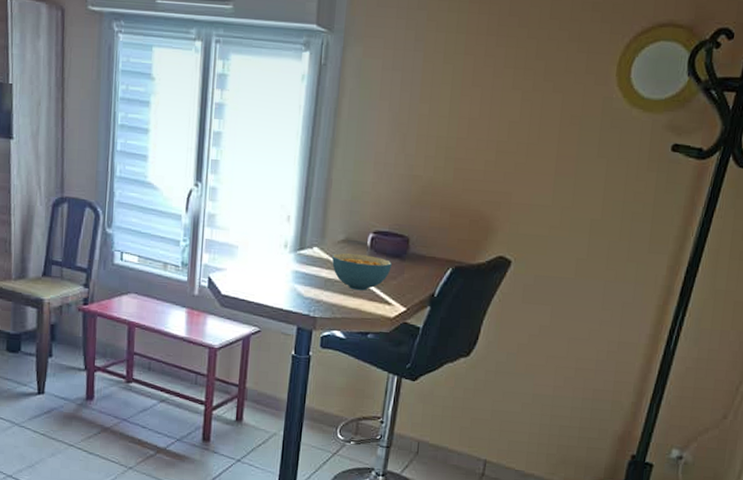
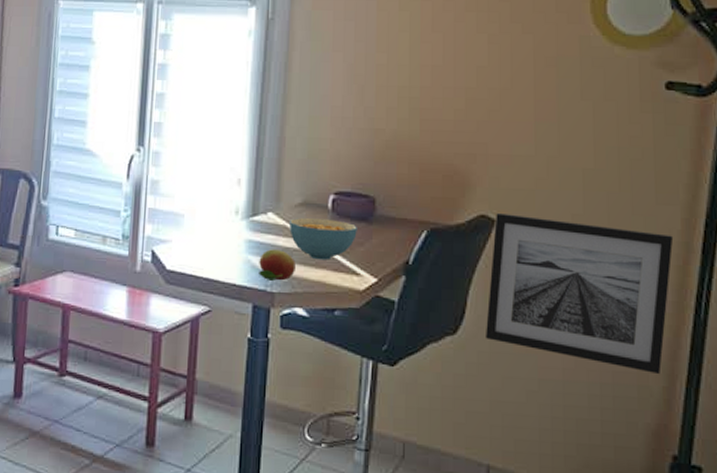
fruit: none [303,279,336,307] -> present [259,249,296,281]
wall art: none [492,254,659,393] -> present [484,212,674,375]

